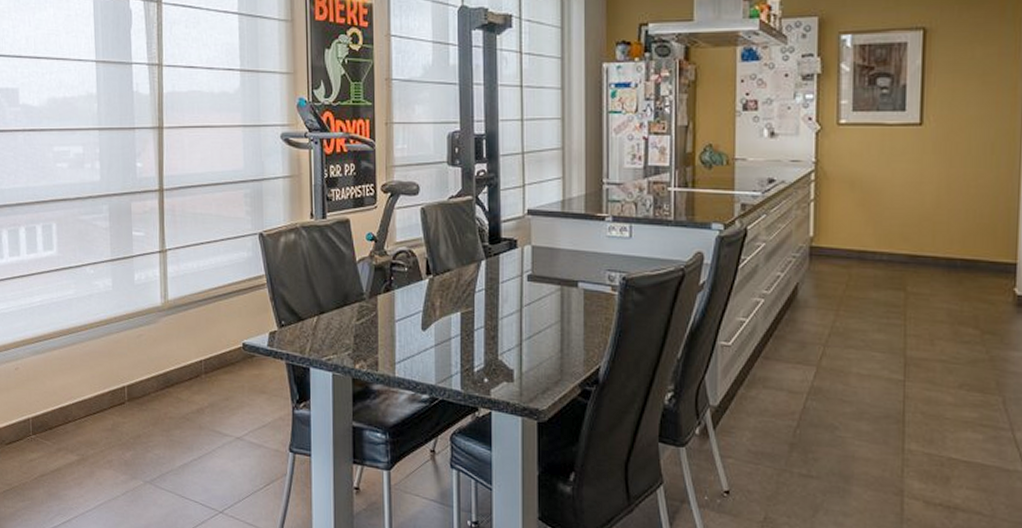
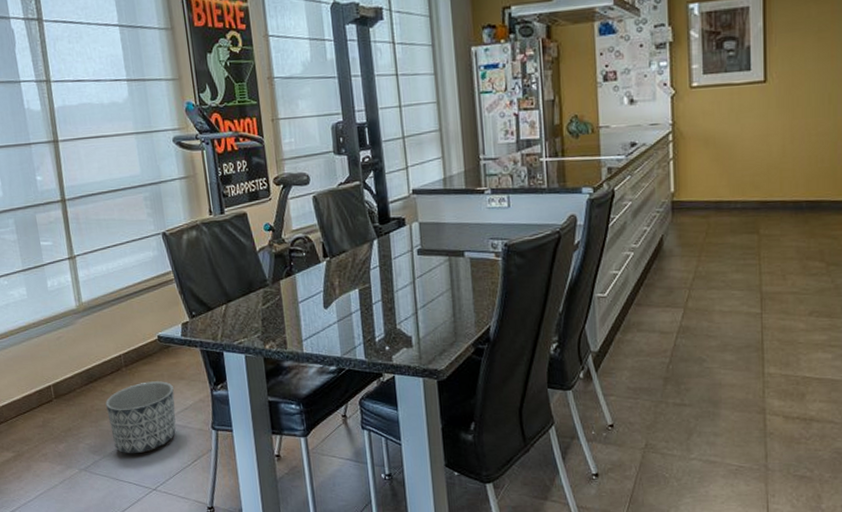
planter: none [180,392,253,471] -> present [105,381,177,454]

